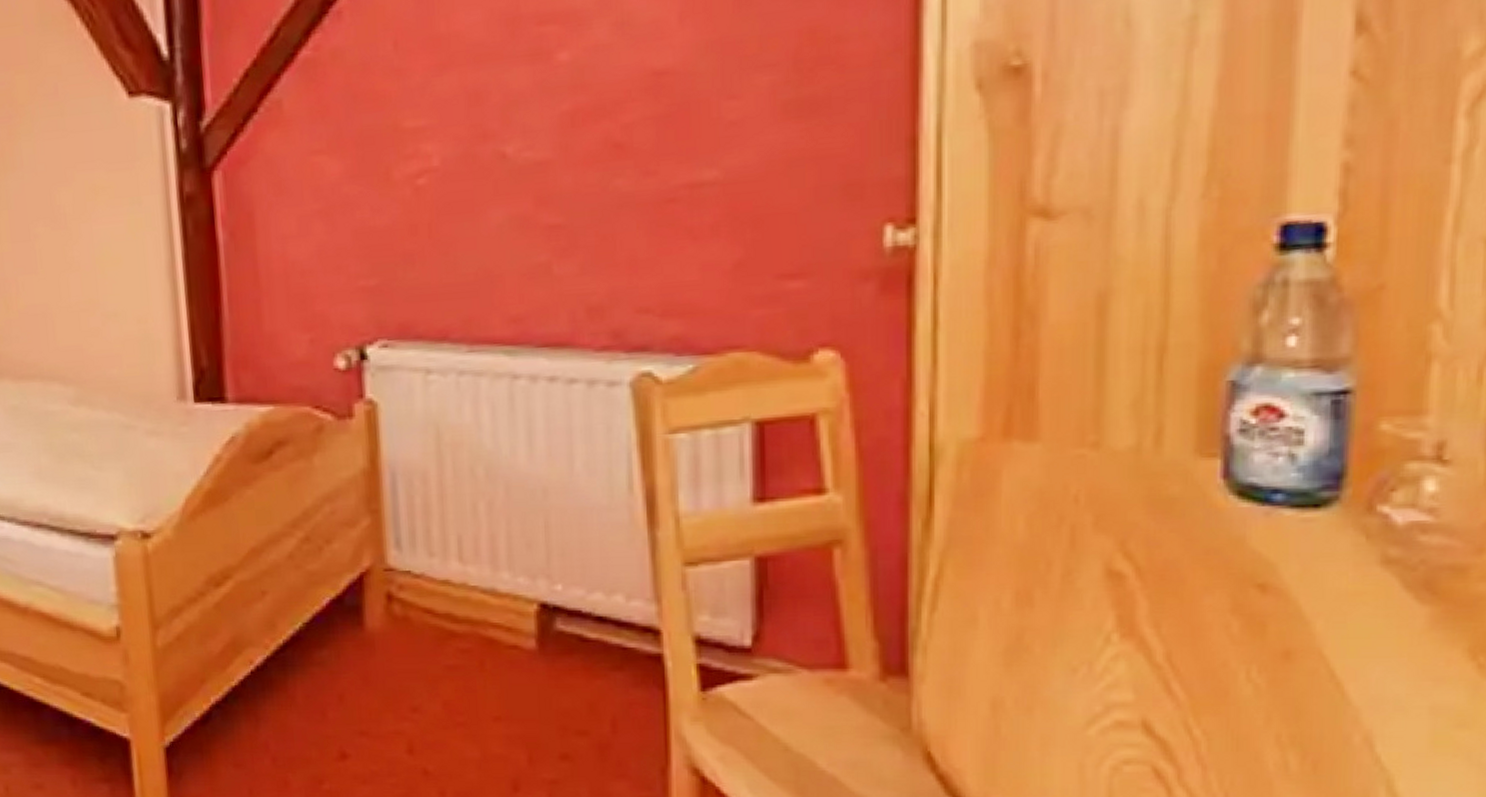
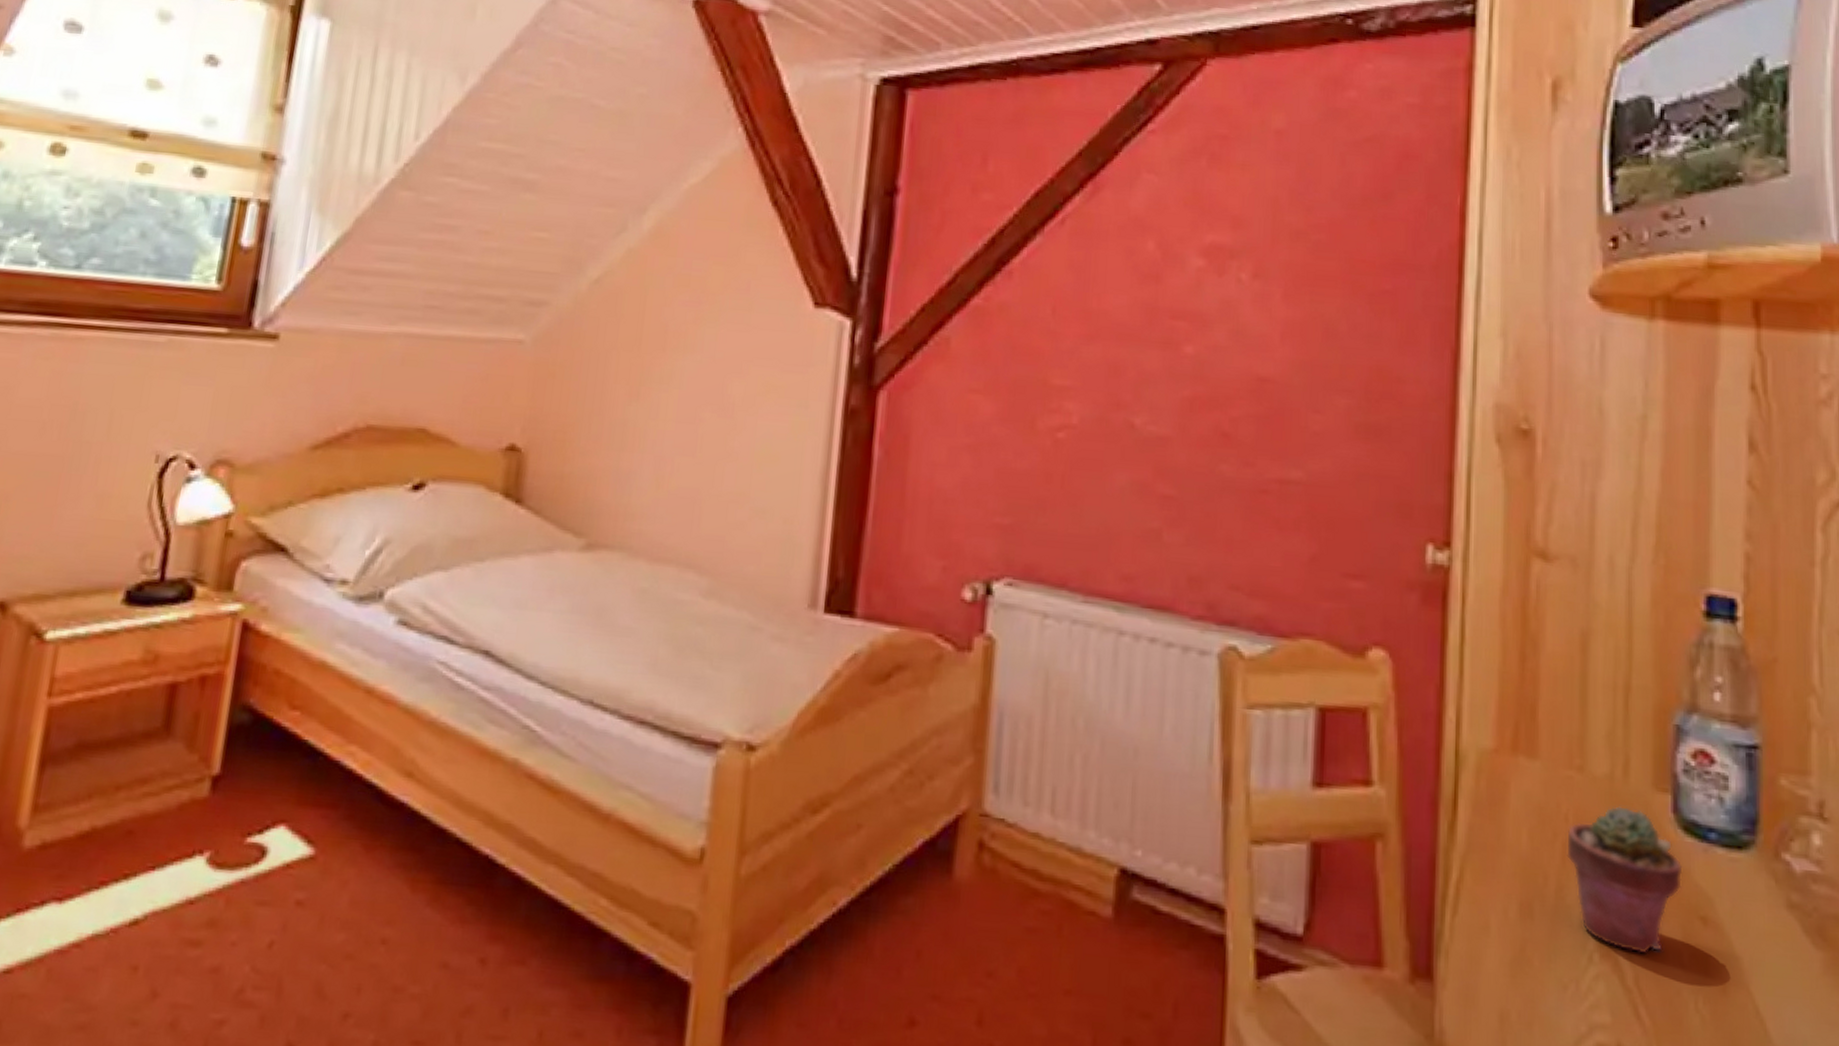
potted succulent: none [1075,479,1235,629] -> present [1565,806,1683,954]

